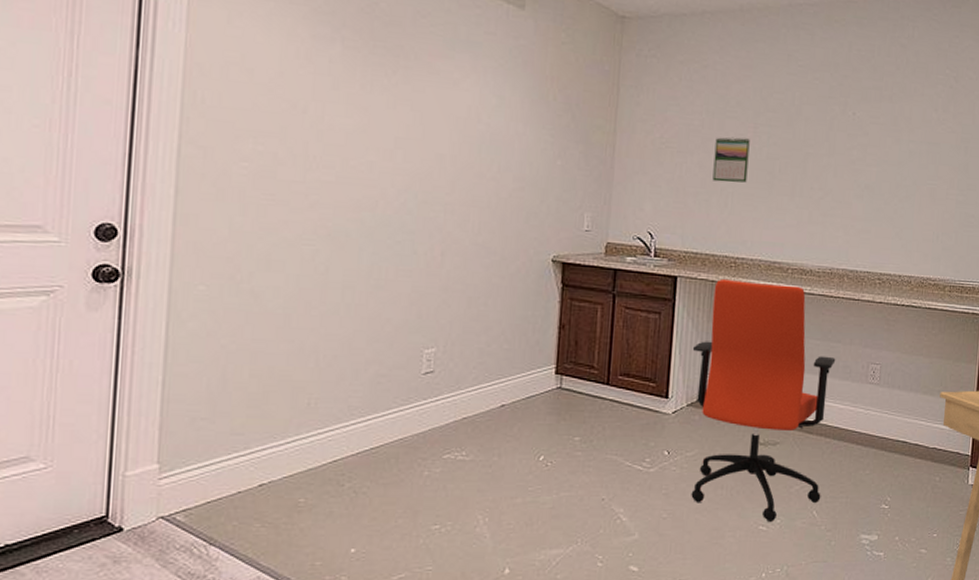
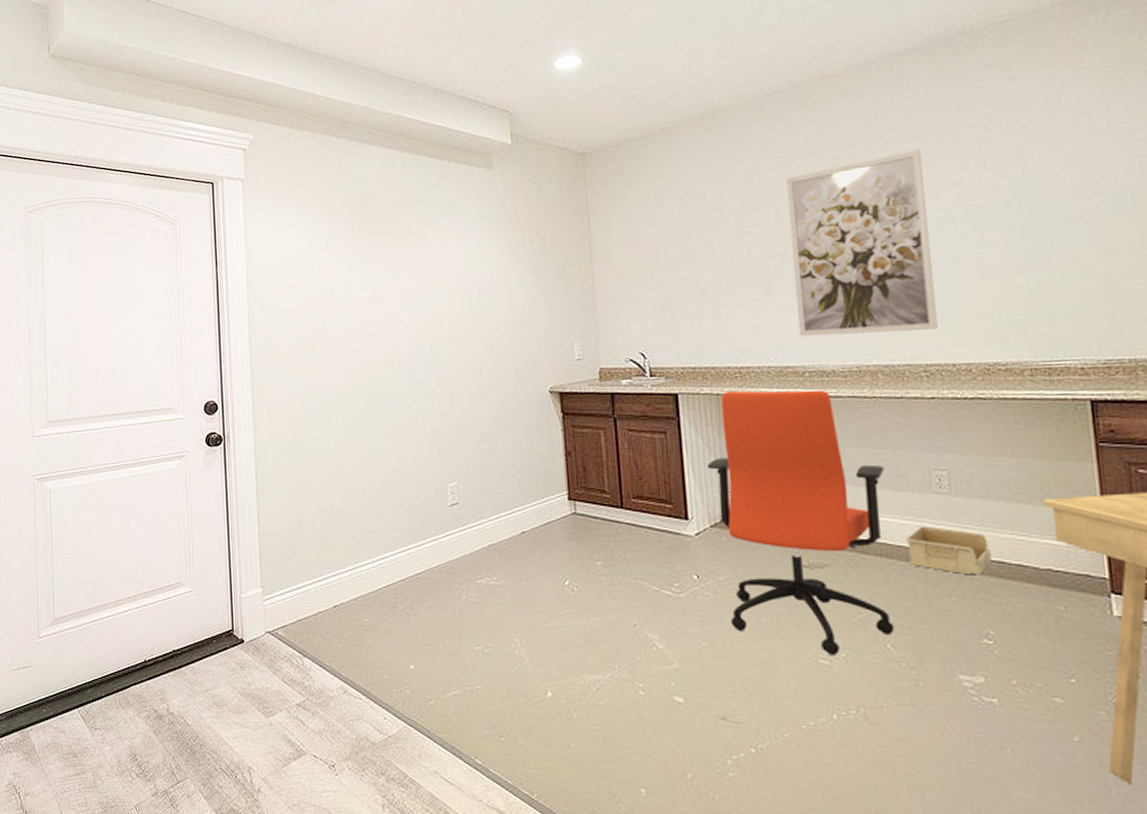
calendar: present [712,137,750,183] -> none [697,243,739,293]
wall art: none [789,85,908,244] -> present [786,149,938,337]
storage bin: none [841,410,899,452] -> present [906,526,992,575]

